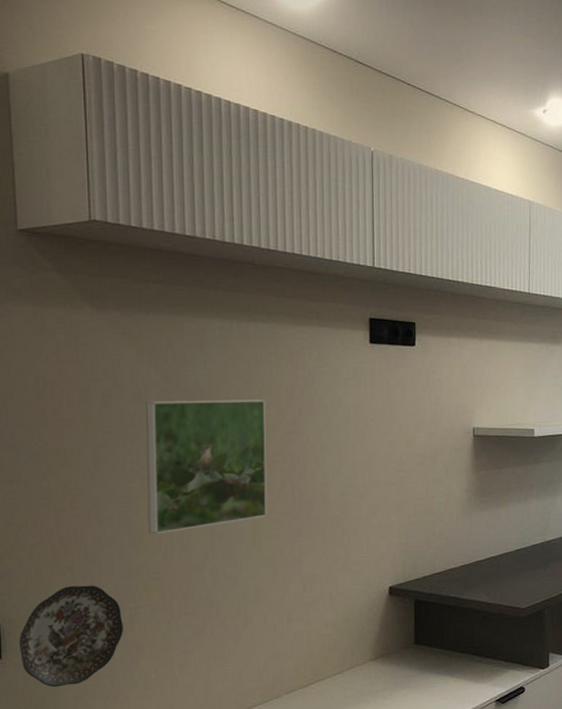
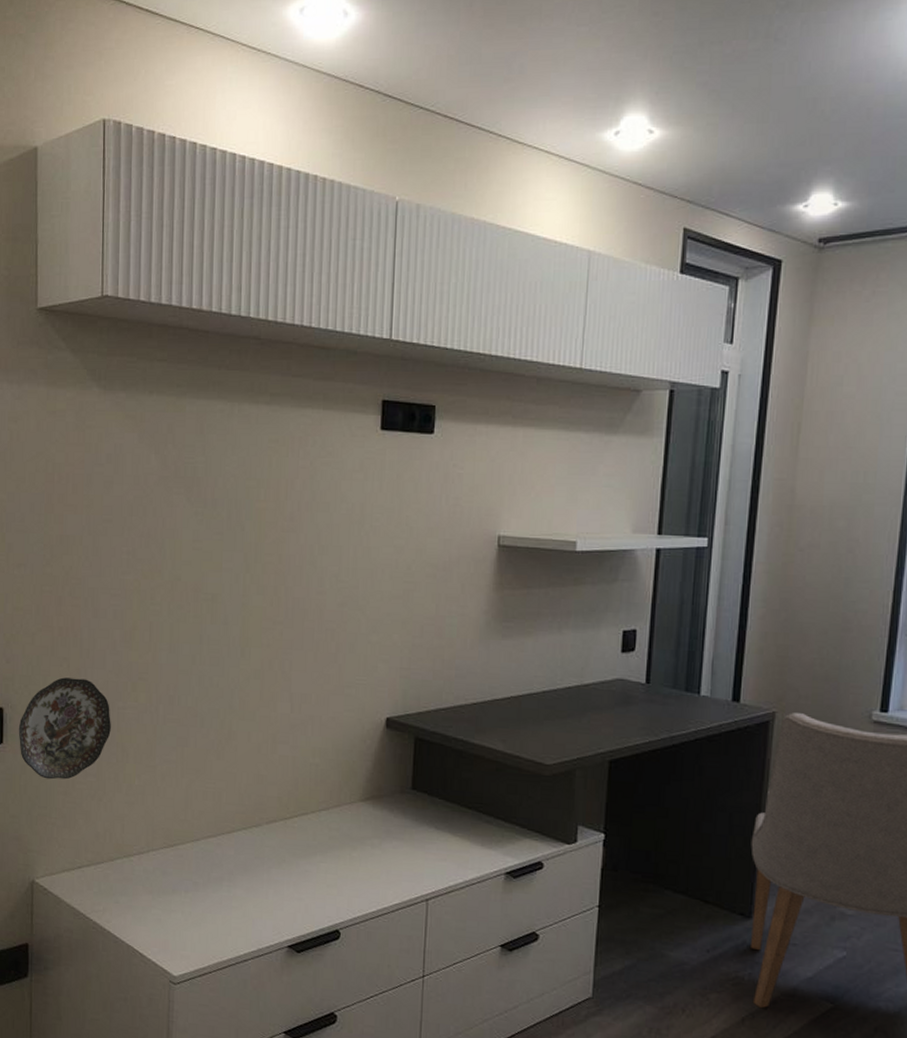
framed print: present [146,400,268,535] -> none [139,488,264,633]

